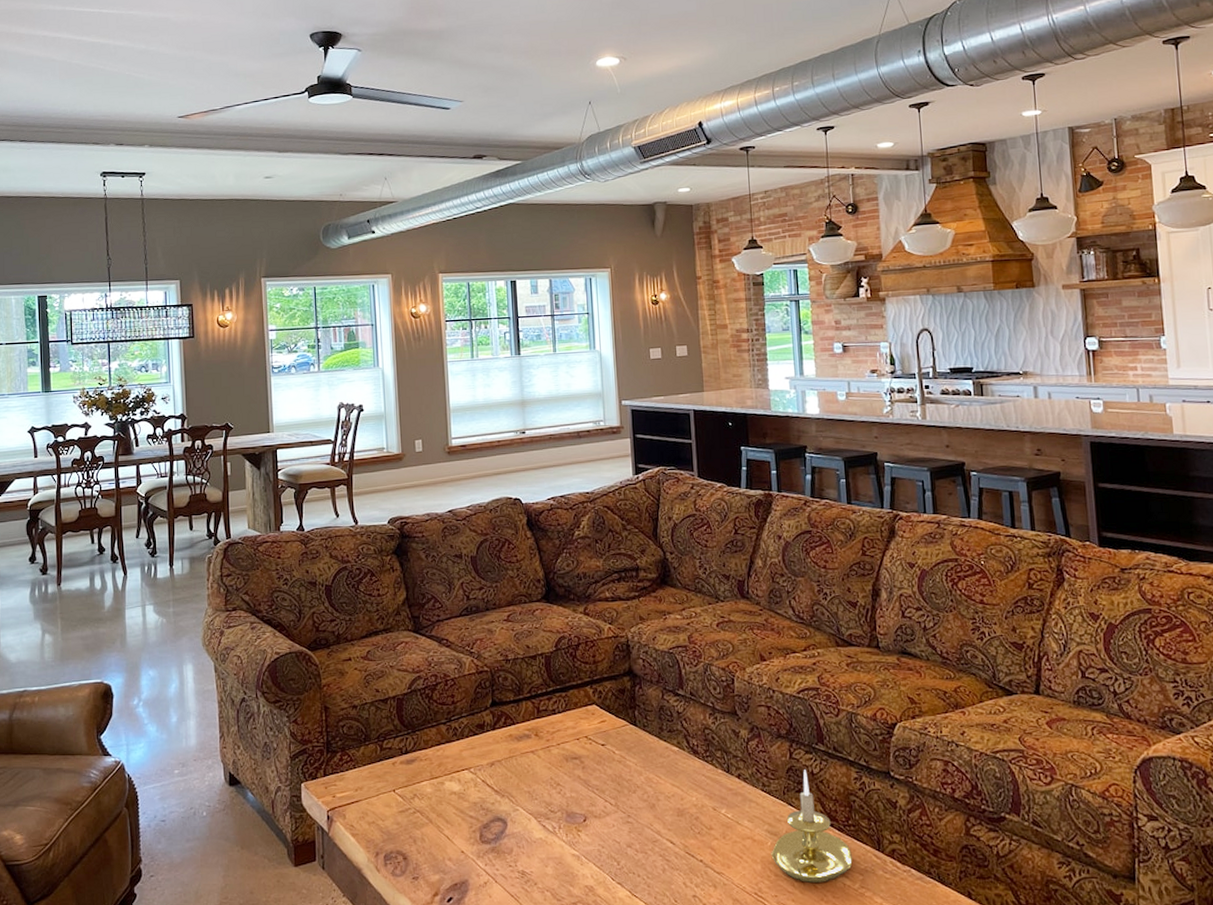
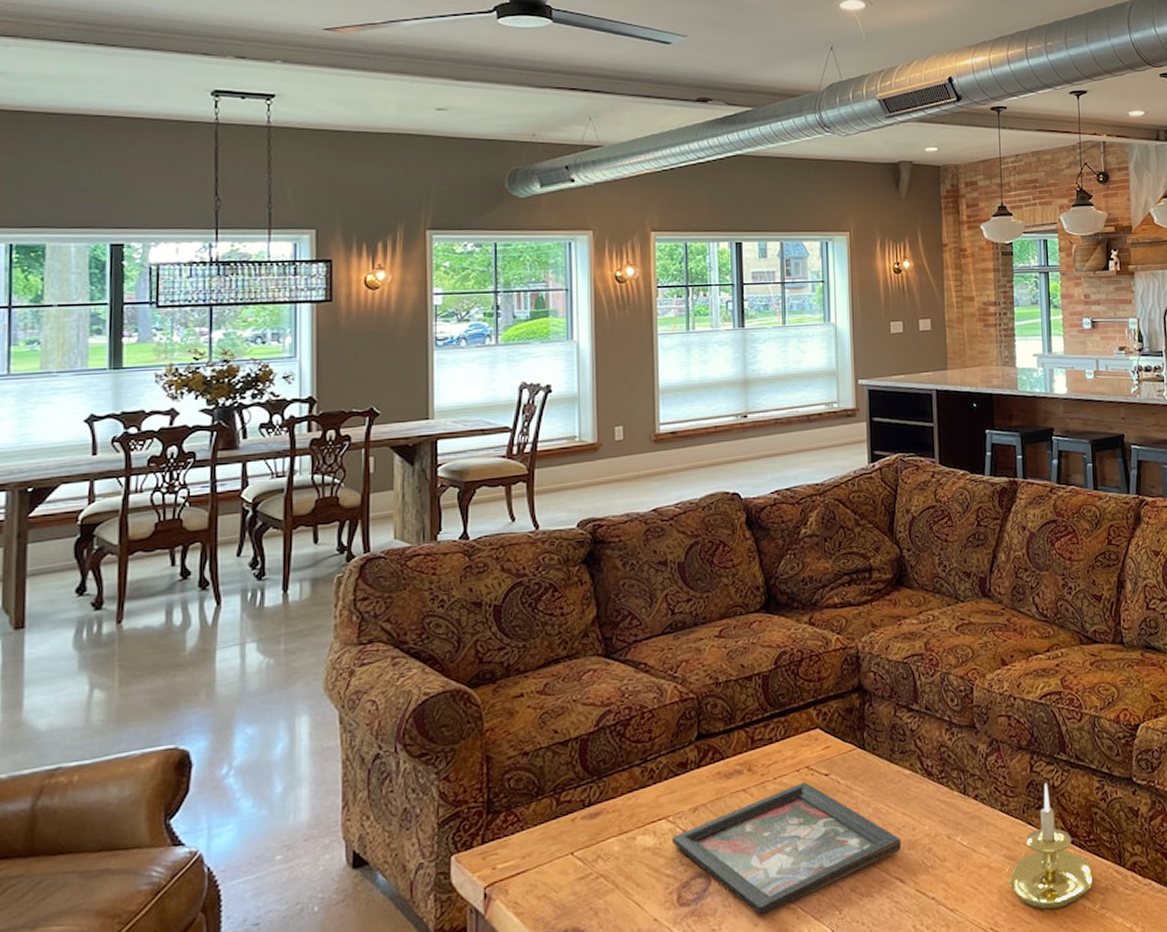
decorative tray: none [473,750,671,858] -> present [672,782,902,915]

